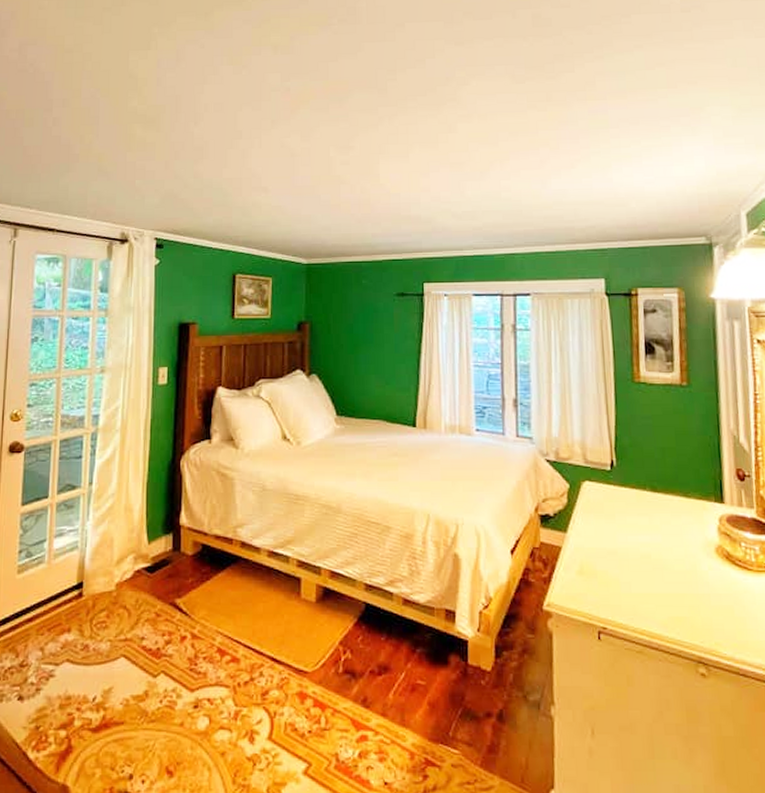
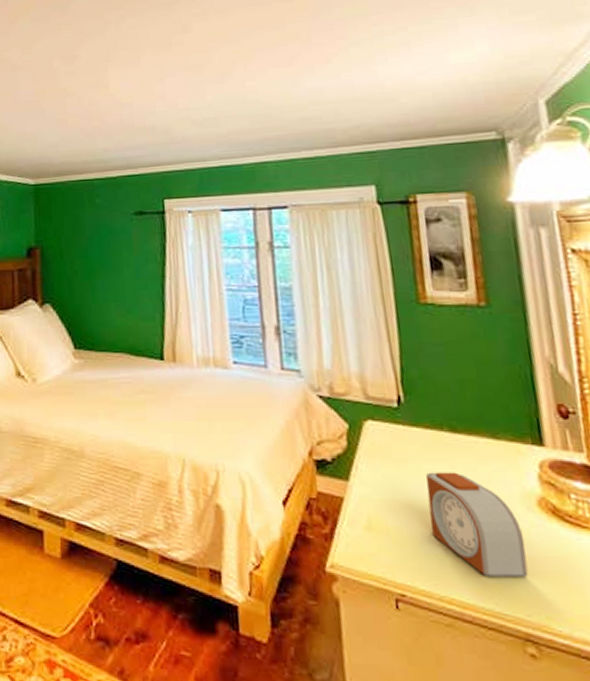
alarm clock: none [629,525,704,611] -> present [426,472,529,577]

